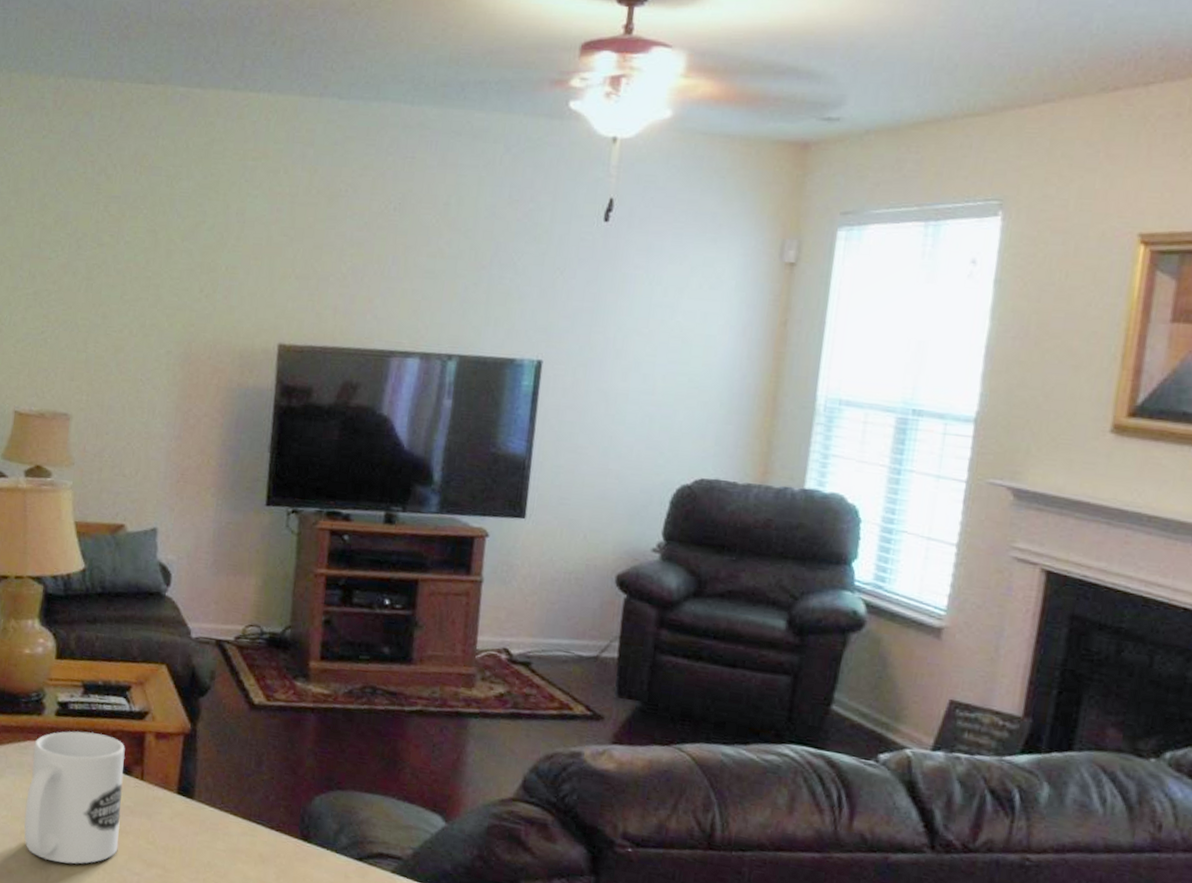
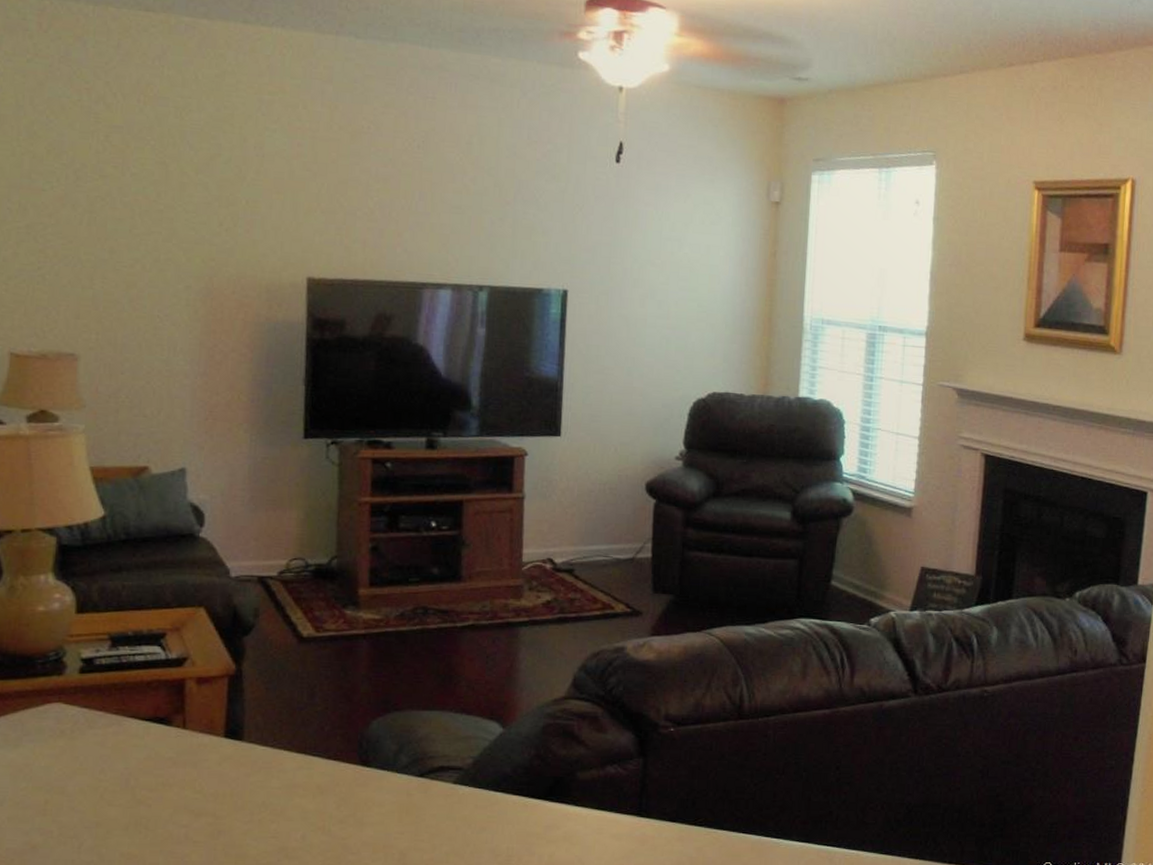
mug: present [24,731,125,864] -> none [48,685,163,828]

